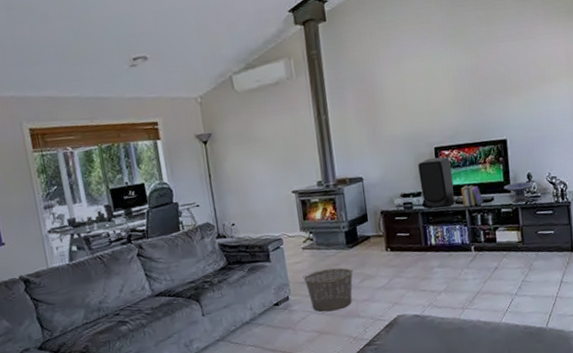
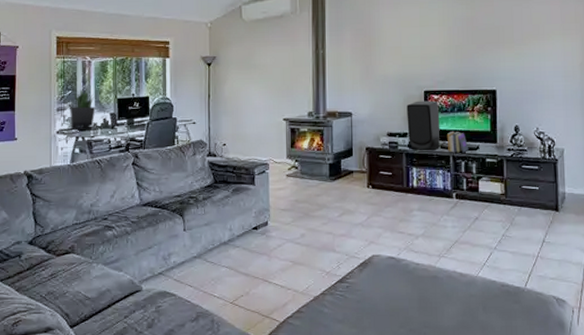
planter: none [58,182,88,228] -> present [70,89,96,131]
basket: present [303,268,354,312] -> none [284,199,334,242]
decorative bowl: present [504,181,534,203] -> none [490,133,521,155]

